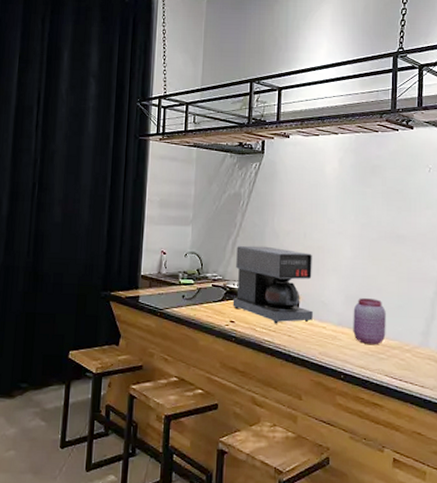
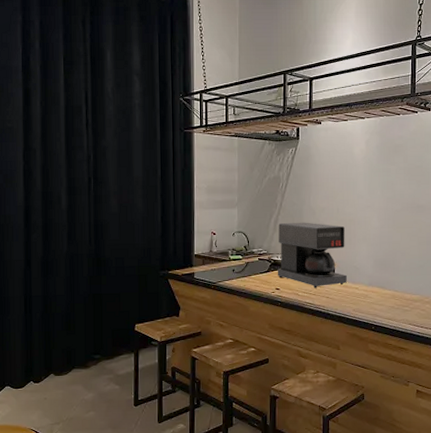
jar: present [353,298,386,344] -> none [381,261,409,299]

